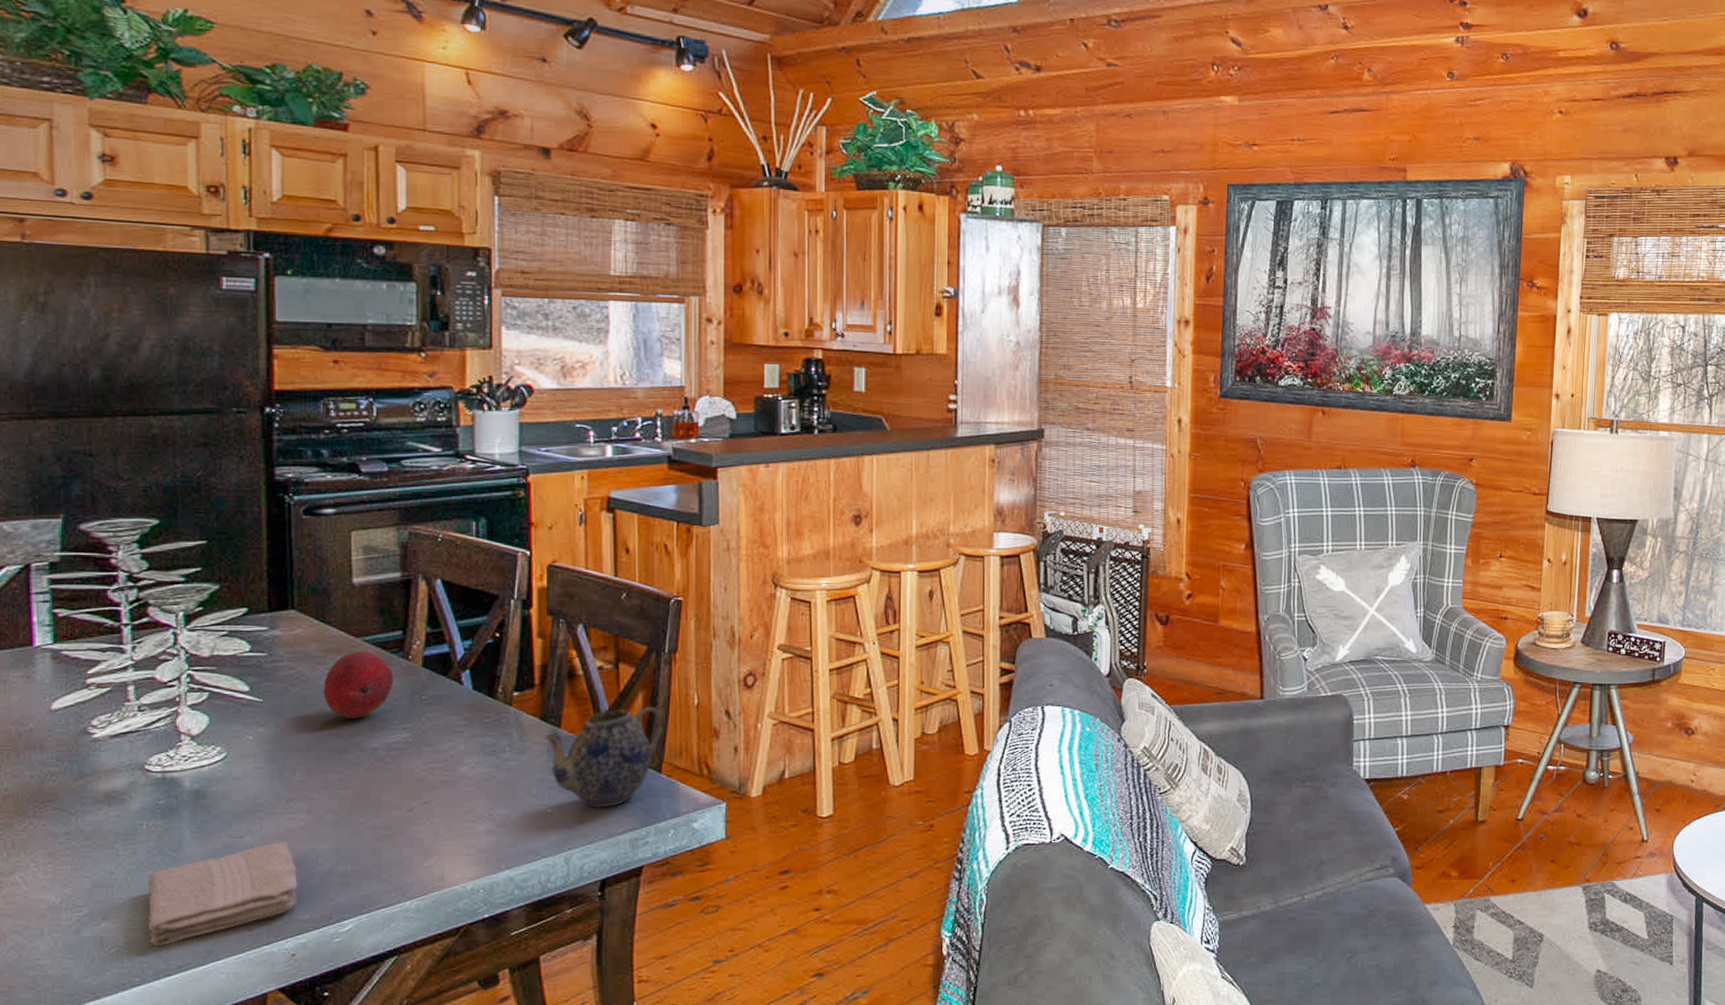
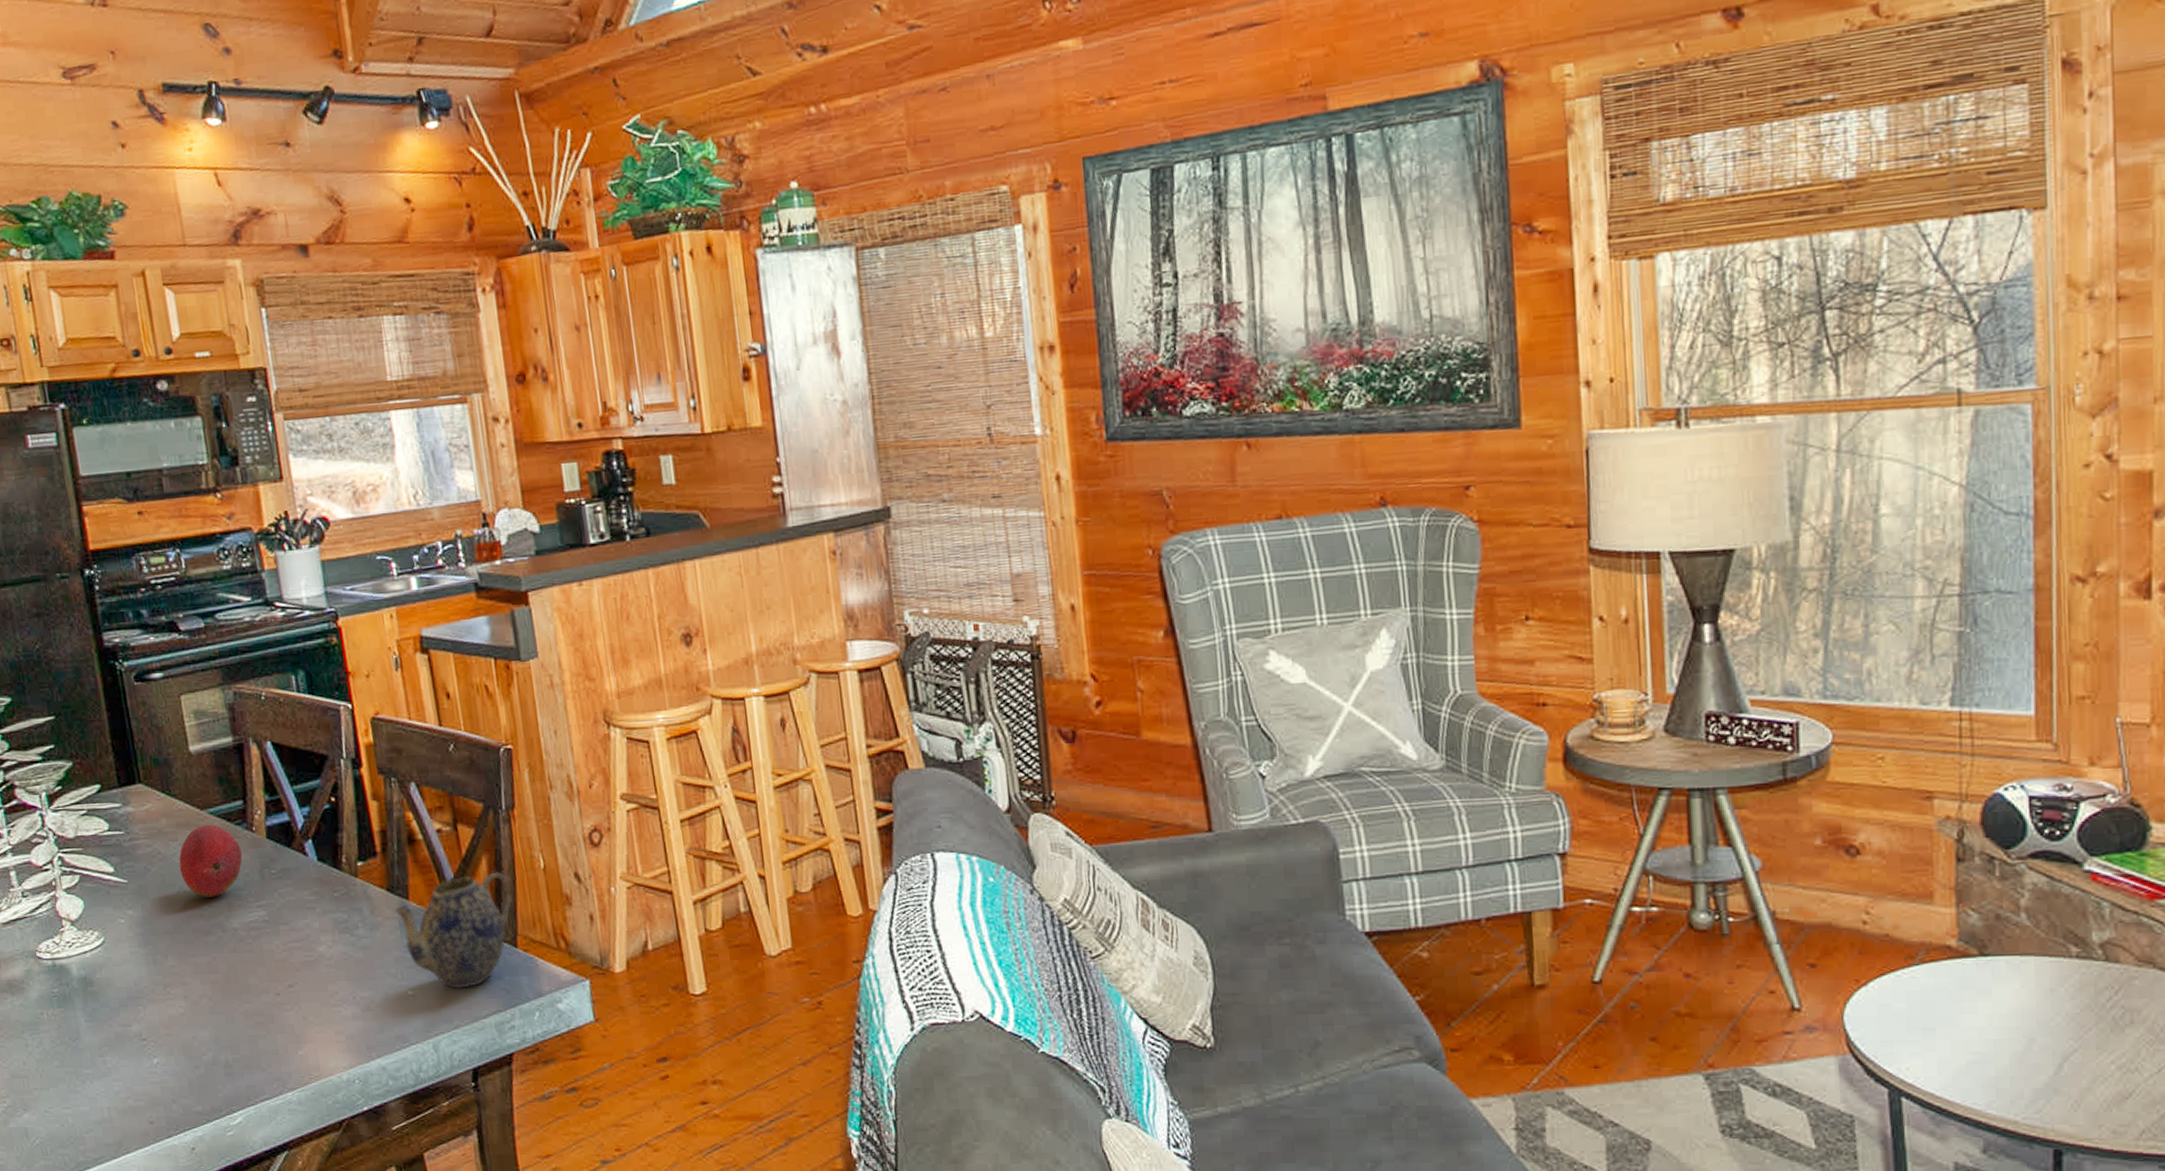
washcloth: present [148,841,298,947] -> none [56,1029,188,1139]

